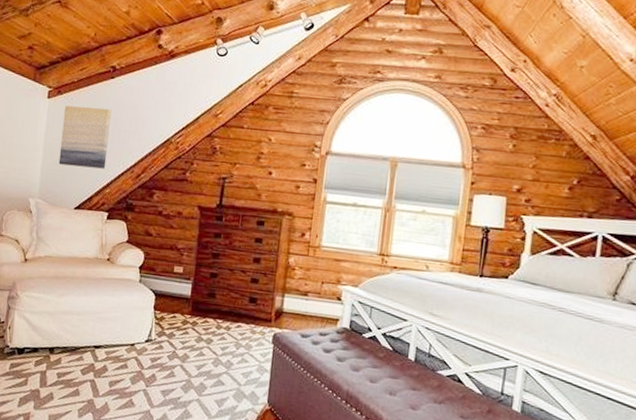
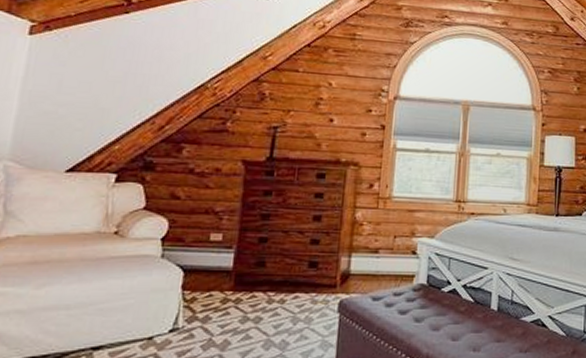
wall art: present [58,106,112,169] -> none [43,44,125,121]

